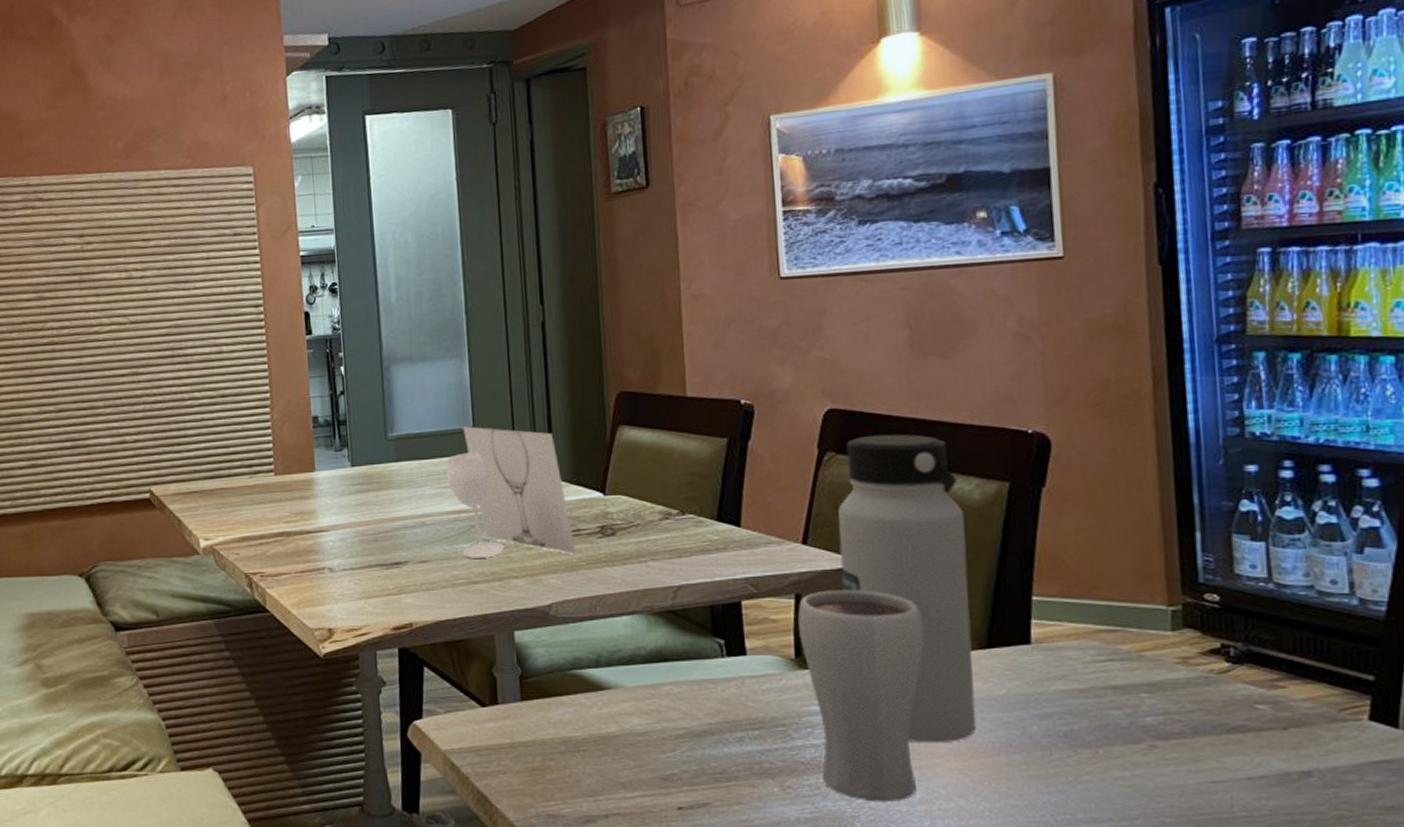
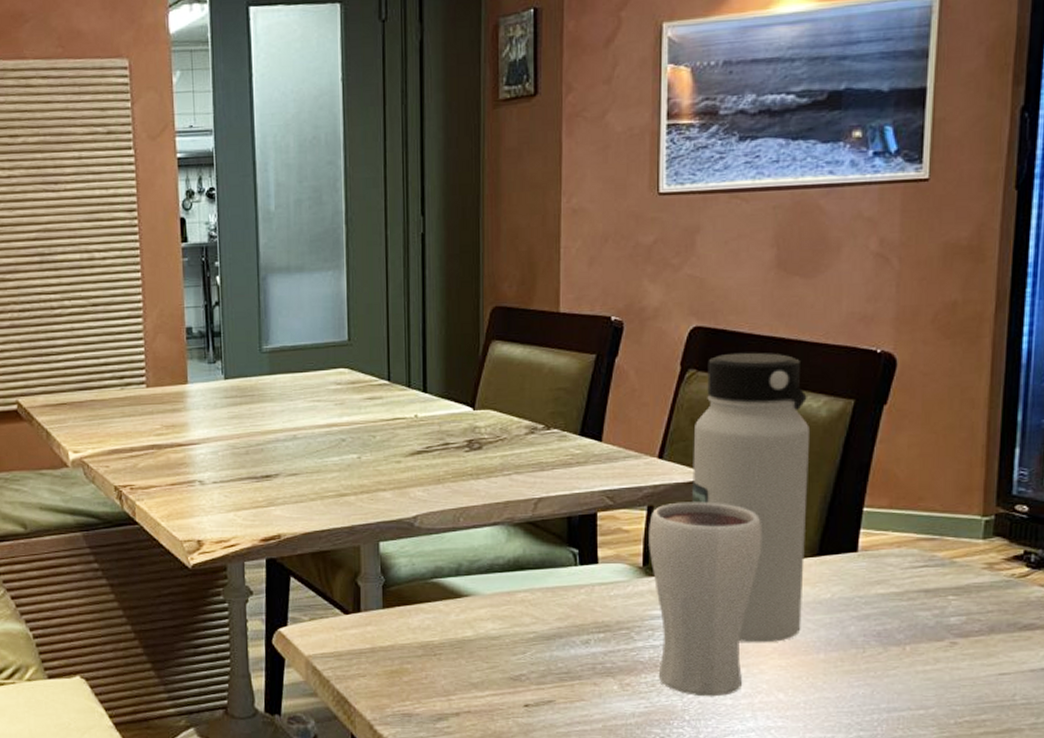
glass: present [446,426,576,558] -> none [320,339,443,471]

